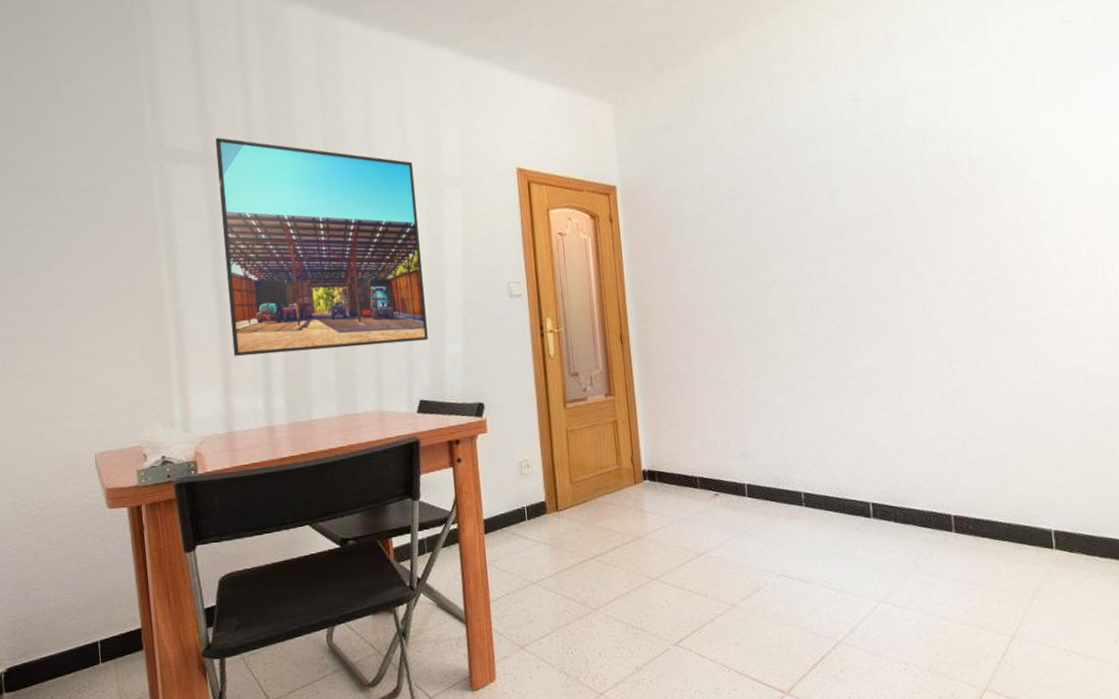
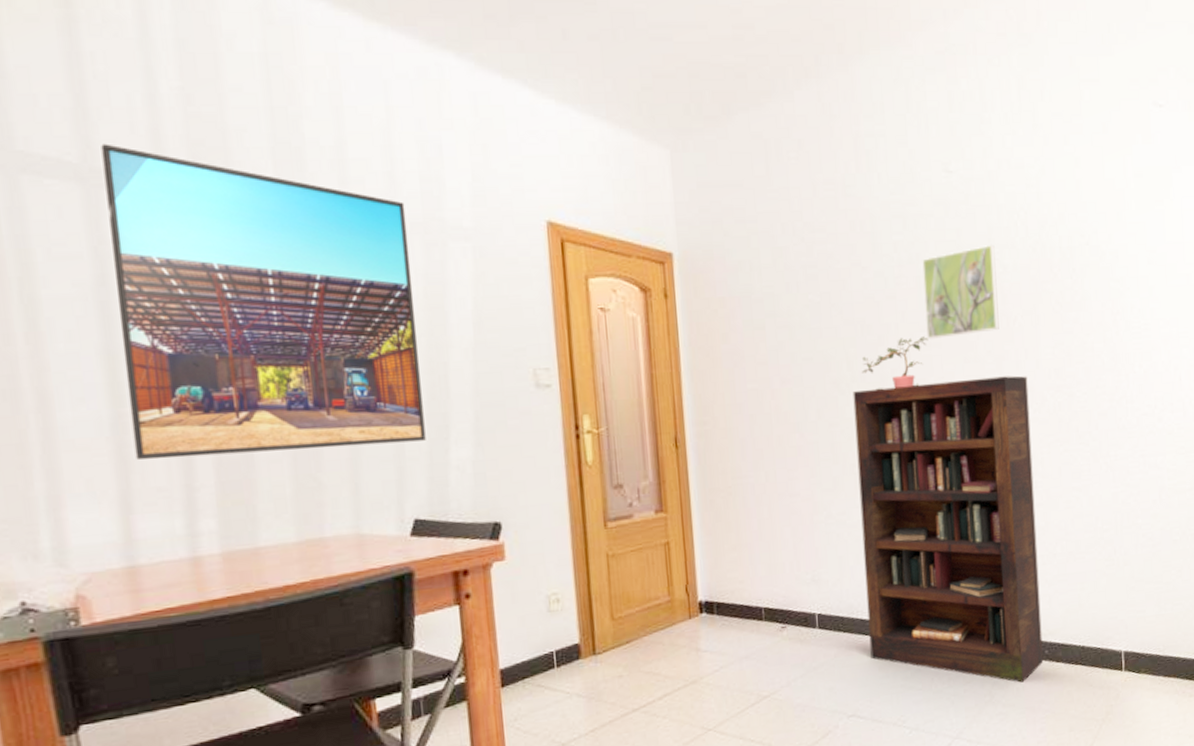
bookcase: none [773,274,968,555] -> present [853,375,1044,683]
potted plant: none [782,243,843,291] -> present [862,337,929,390]
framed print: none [833,159,911,246] -> present [921,244,999,339]

